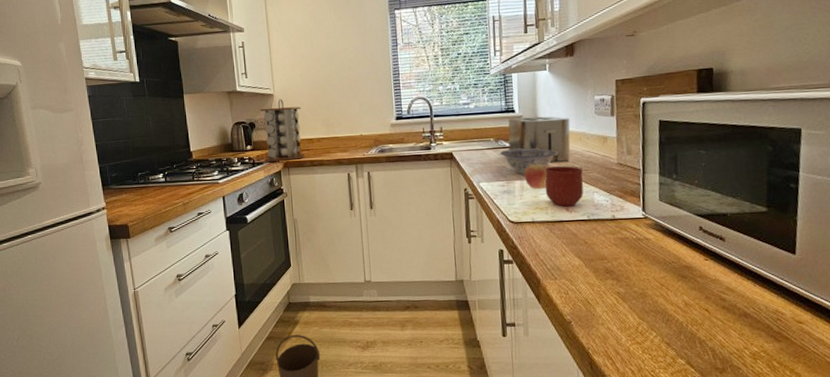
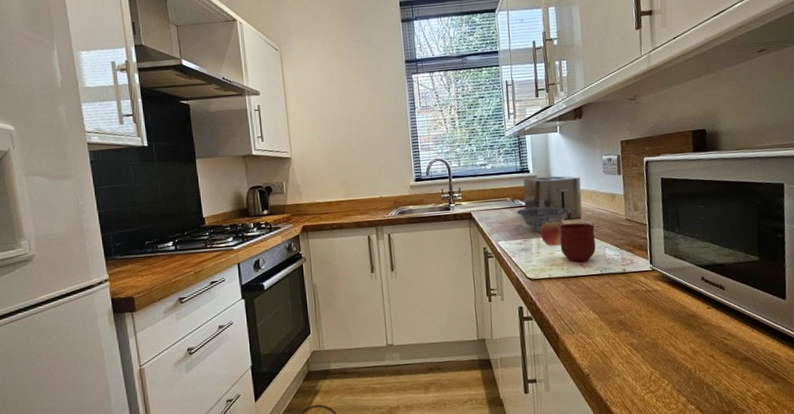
spice rack: present [260,99,305,162] -> none [277,162,324,227]

